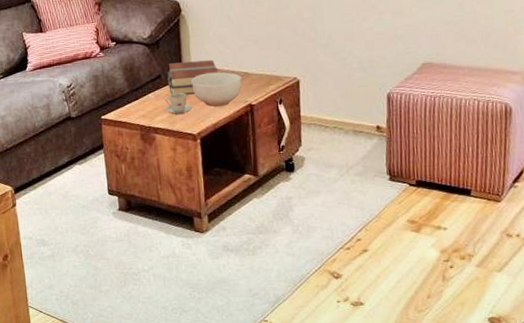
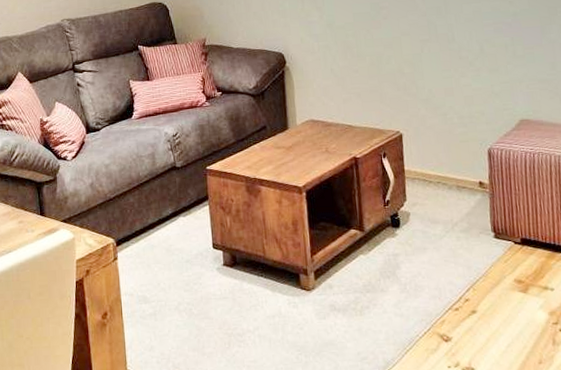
teacup: present [165,92,192,115] -> none [270,144,298,167]
books: present [166,60,219,95] -> none [271,112,323,146]
bowl: present [191,71,242,107] -> none [296,123,346,159]

